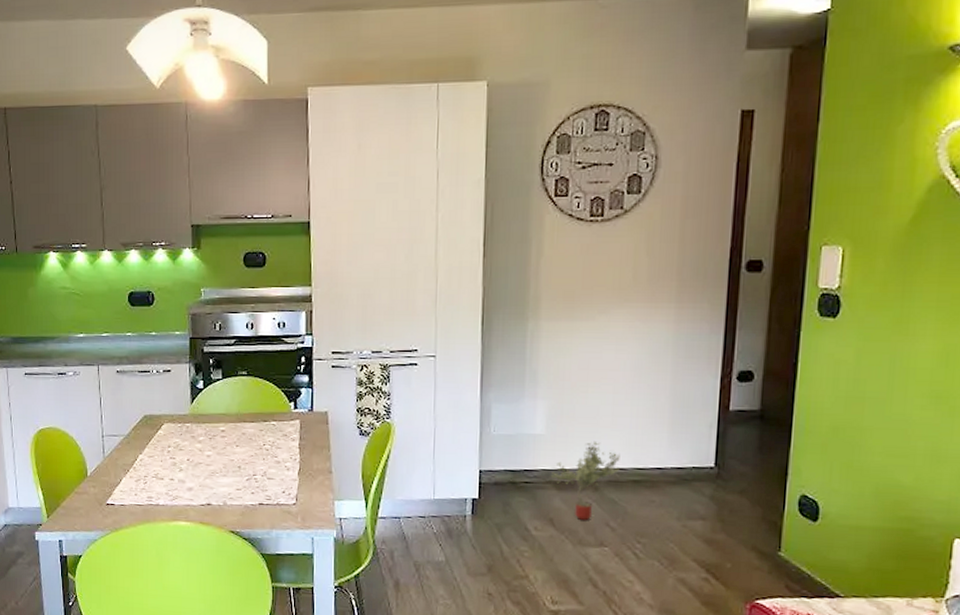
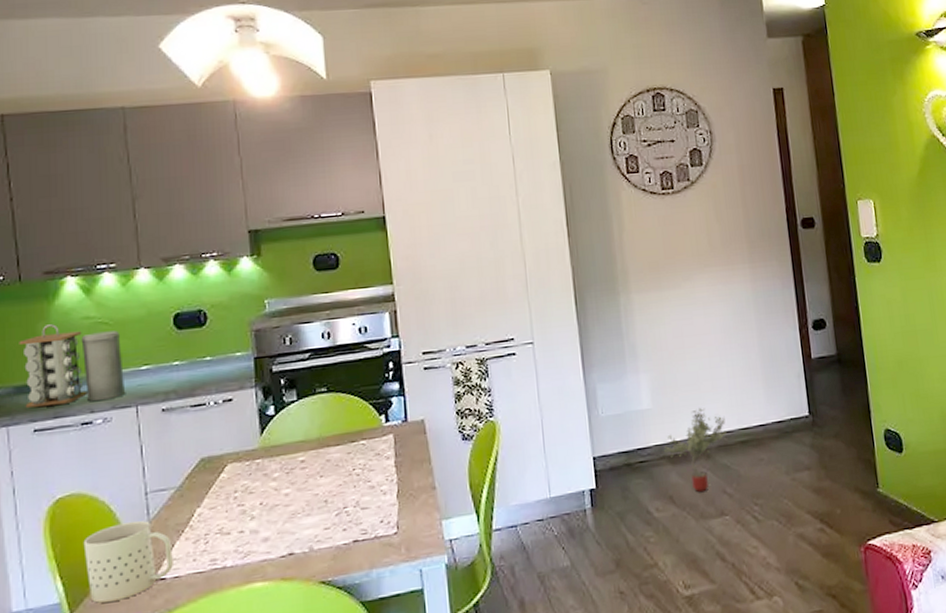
spice rack: none [15,290,63,357] -> present [19,324,87,409]
mug: none [57,456,120,515] -> present [83,520,173,604]
canister: none [59,301,91,358] -> present [81,330,126,402]

